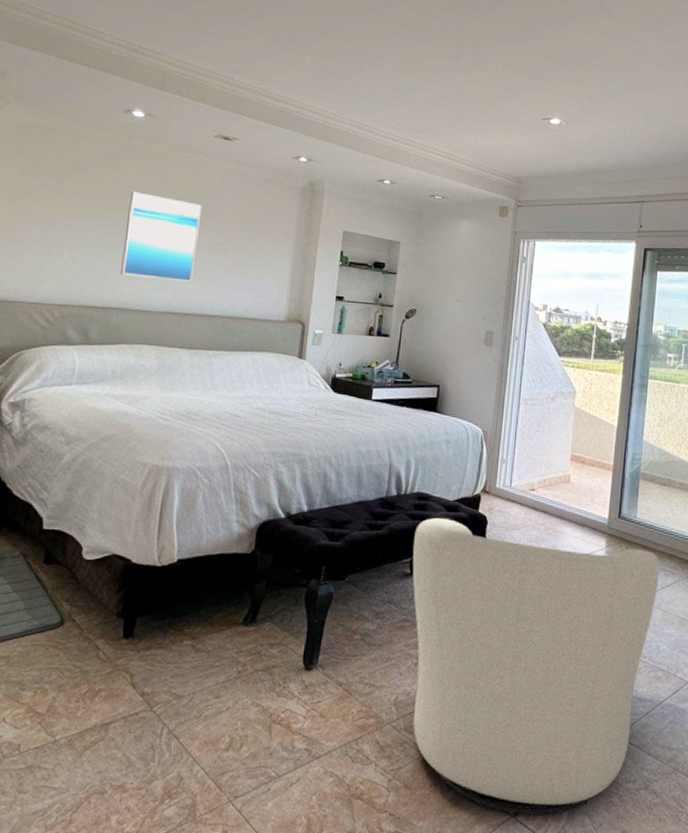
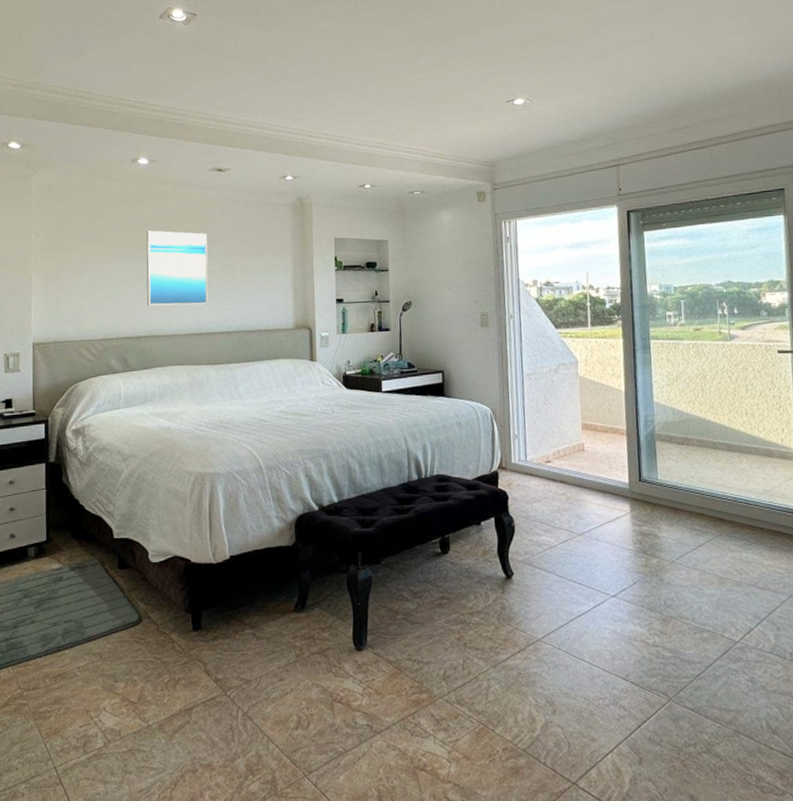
chair: present [412,518,660,818] -> none [440,497,691,785]

